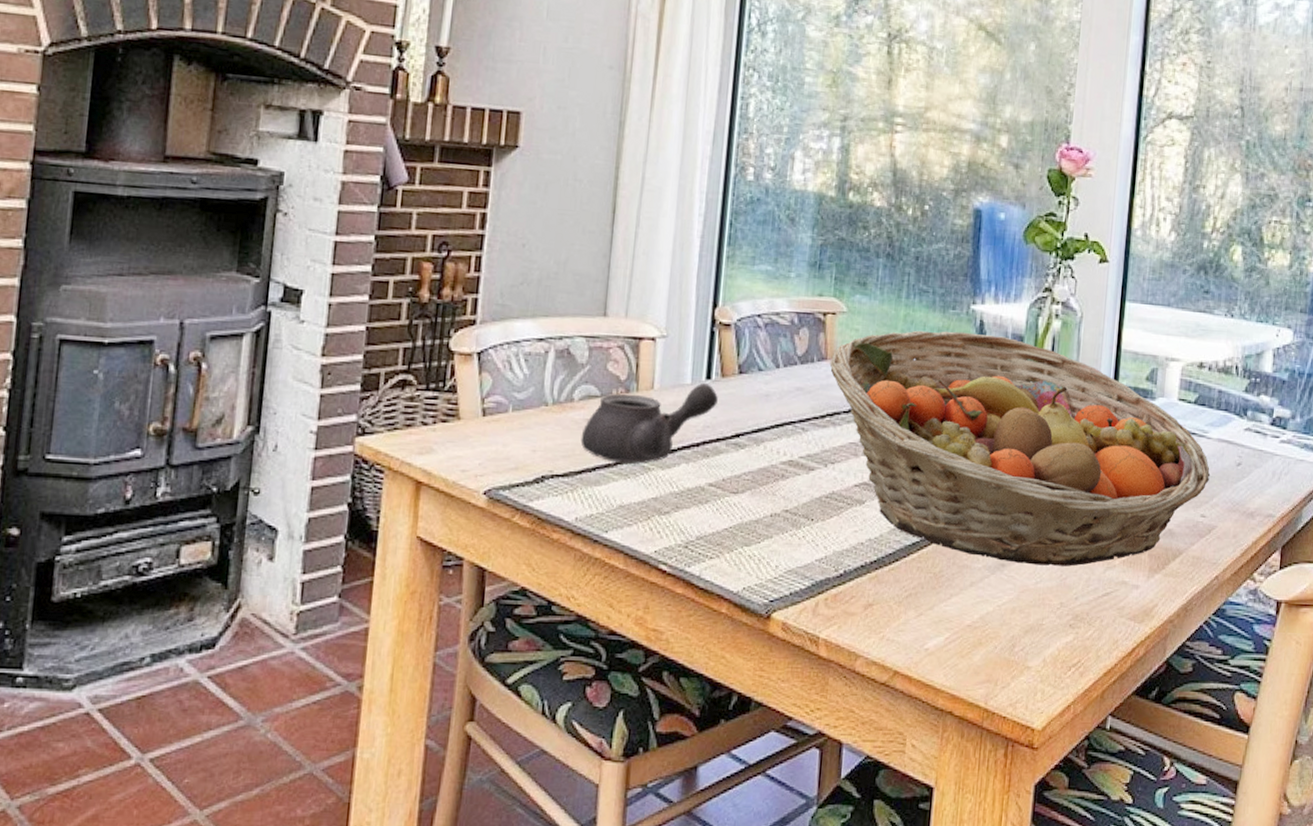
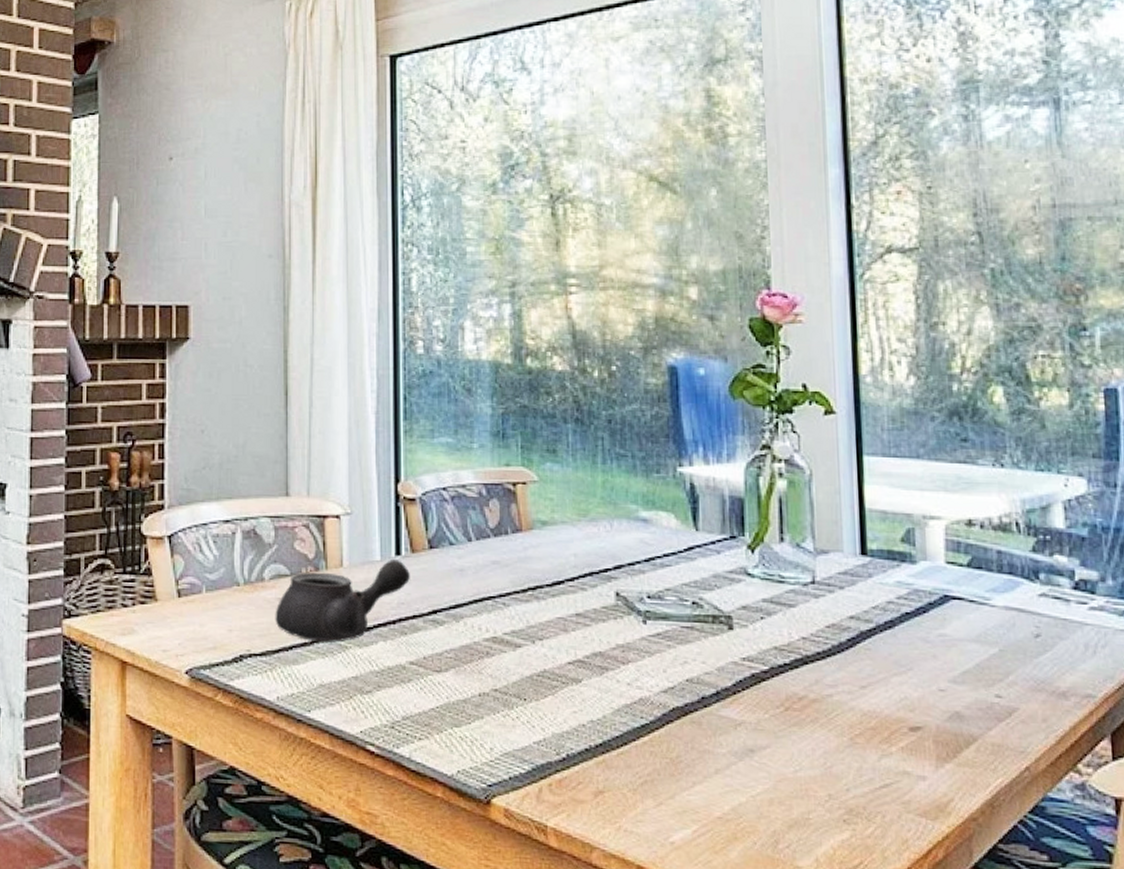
fruit basket: present [829,330,1211,566] -> none [525,496,1001,753]

